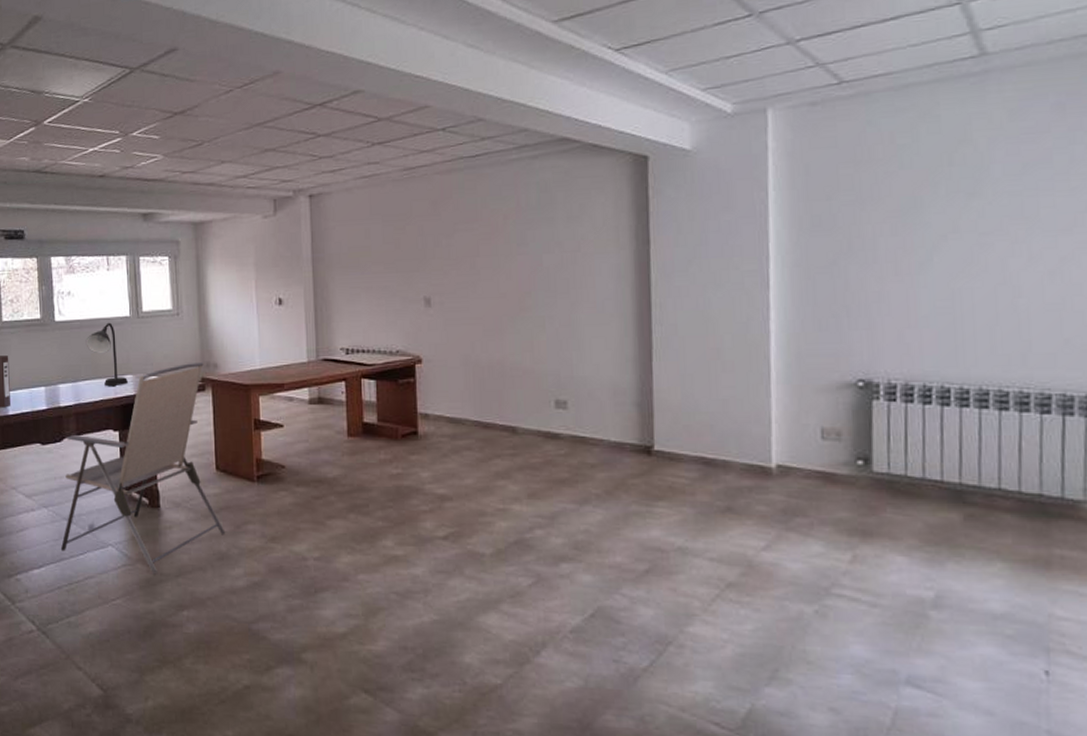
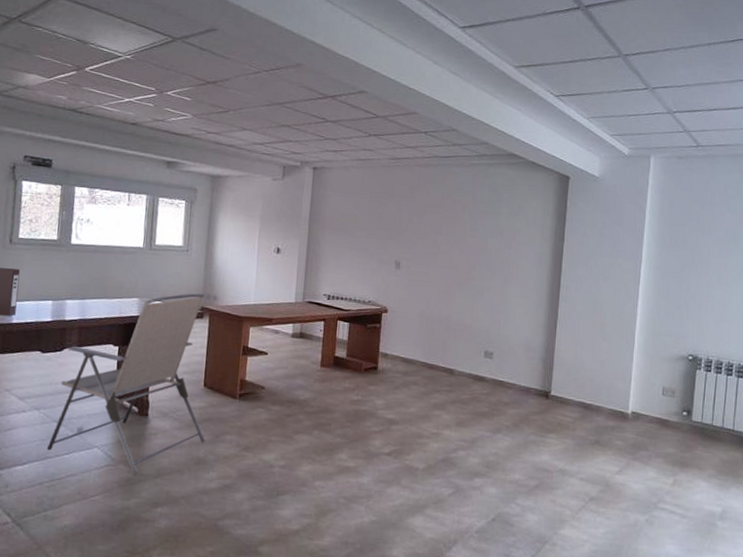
desk lamp: present [85,322,129,387] -> none [98,250,134,307]

